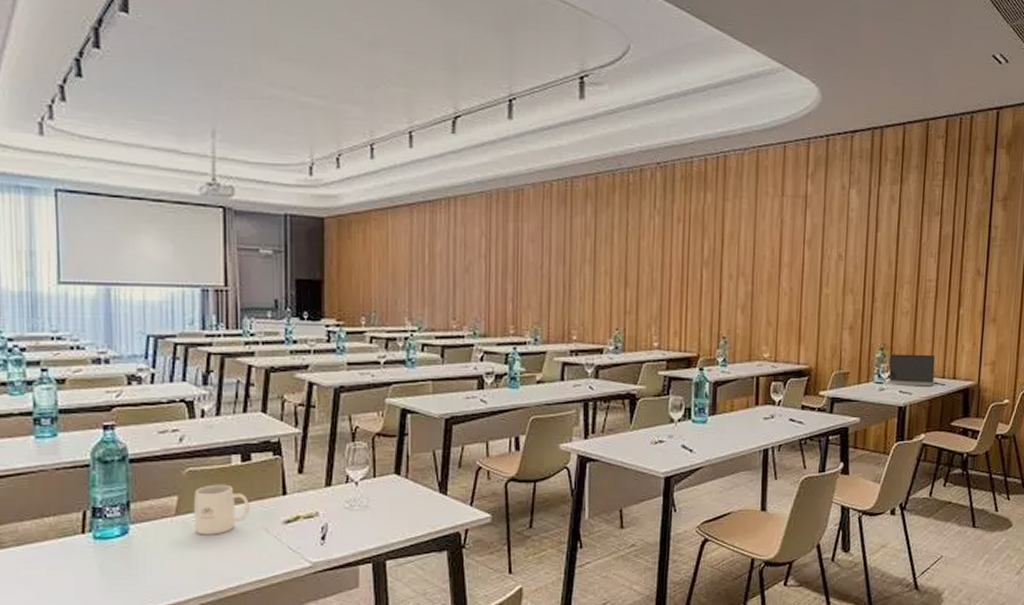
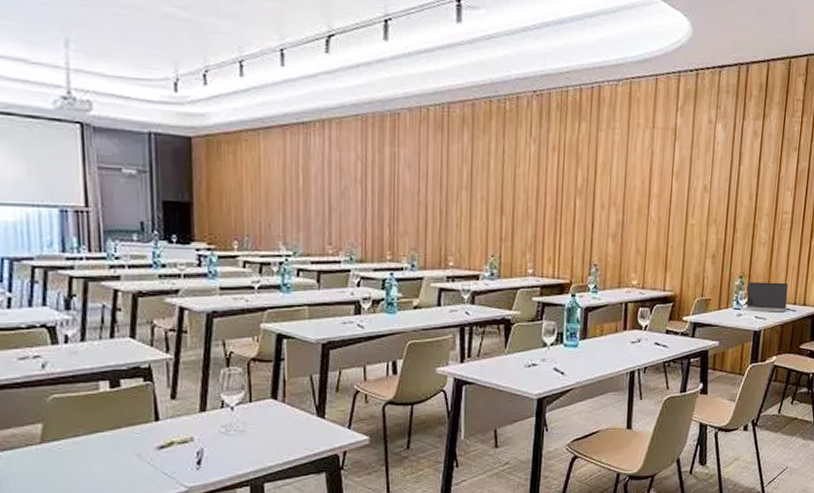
mug: present [193,484,250,535] -> none [59,411,121,463]

